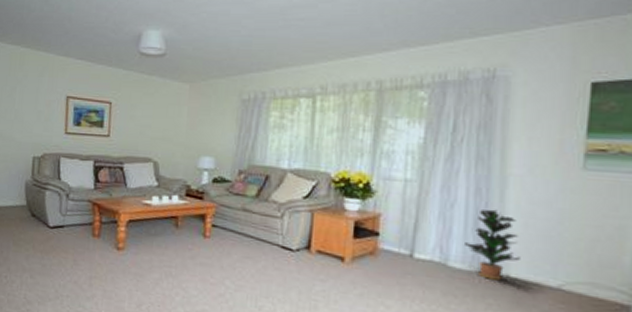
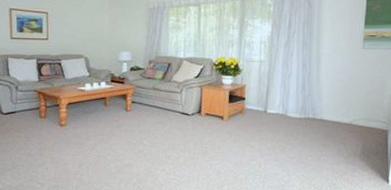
potted plant: present [465,209,521,281] -> none [297,77,329,122]

